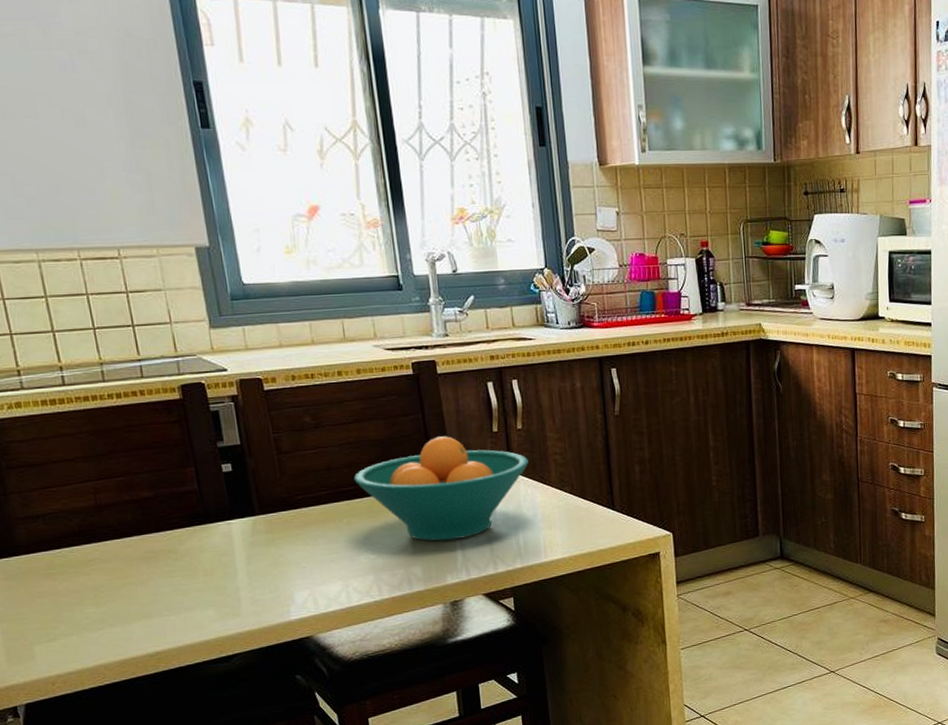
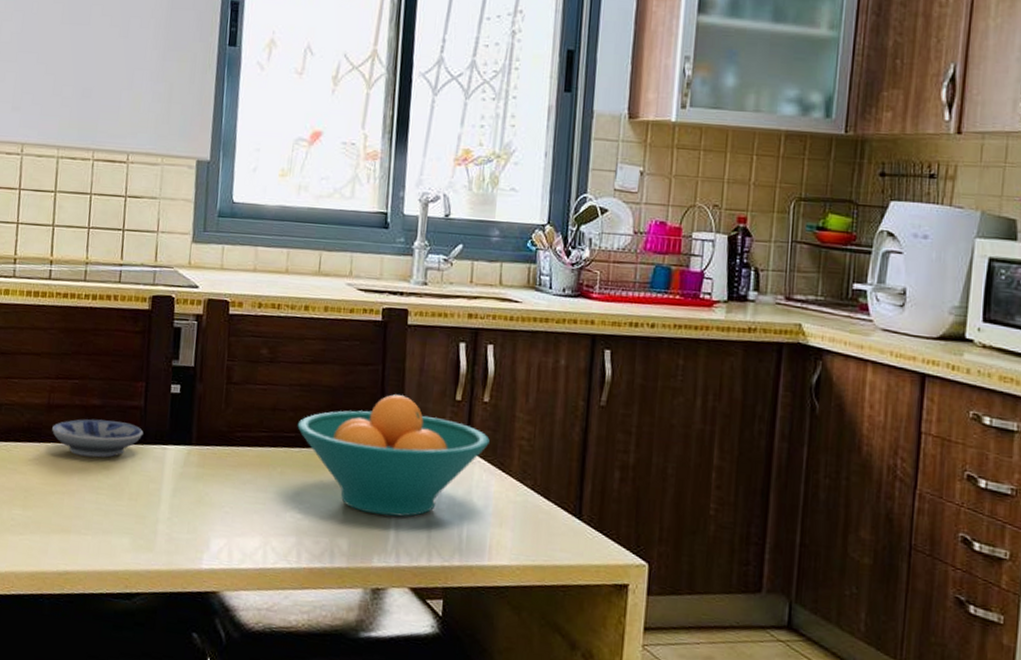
bowl: none [106,507,204,547] -> present [52,419,144,458]

